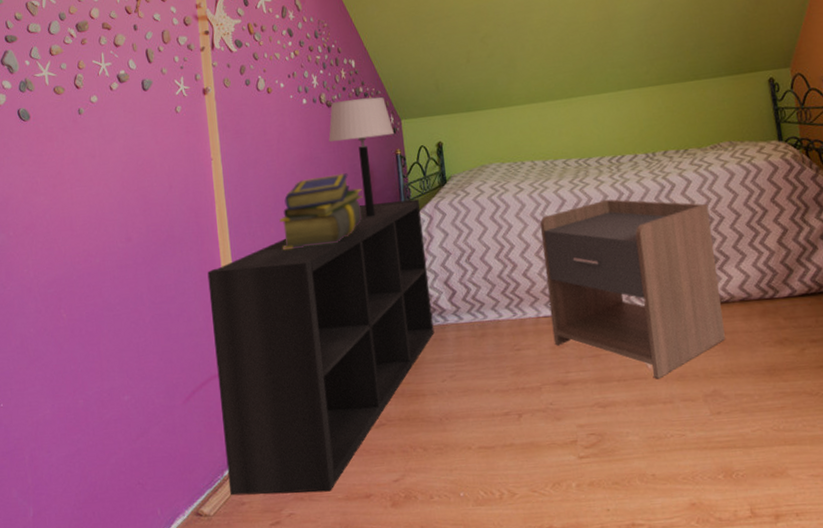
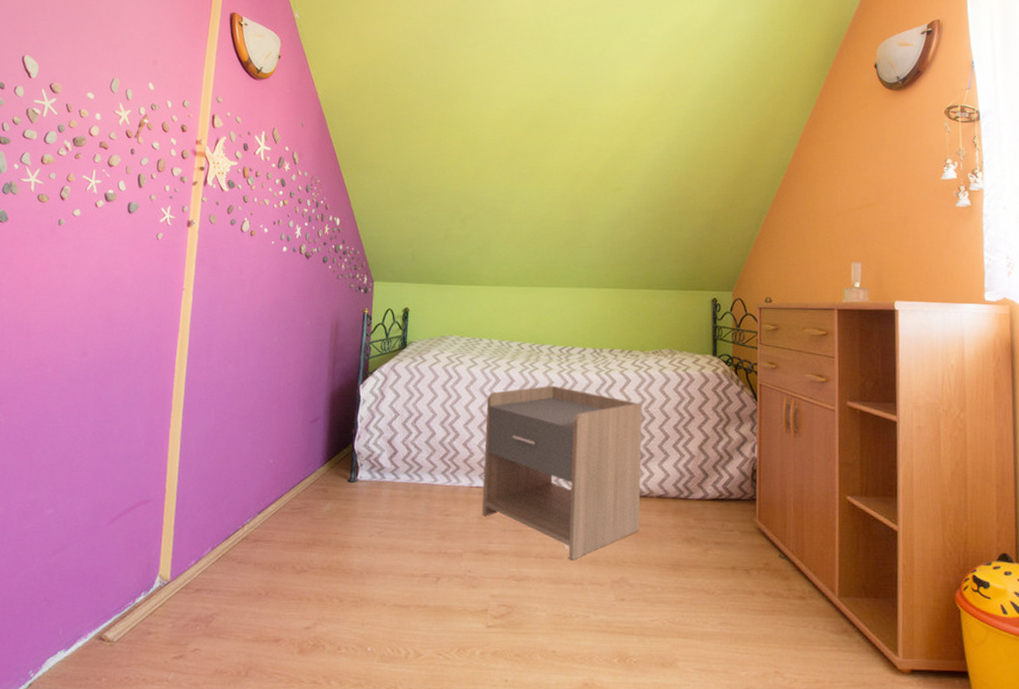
bookshelf: present [207,199,435,496] -> none [137,355,378,631]
stack of books: present [279,173,363,249] -> none [238,322,325,389]
table lamp: present [328,97,395,218] -> none [301,255,366,369]

